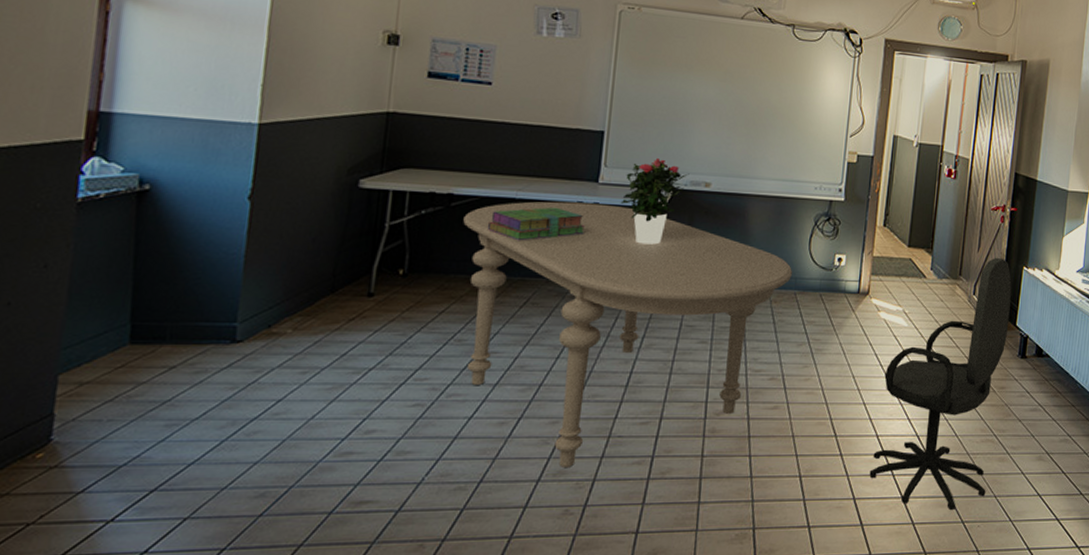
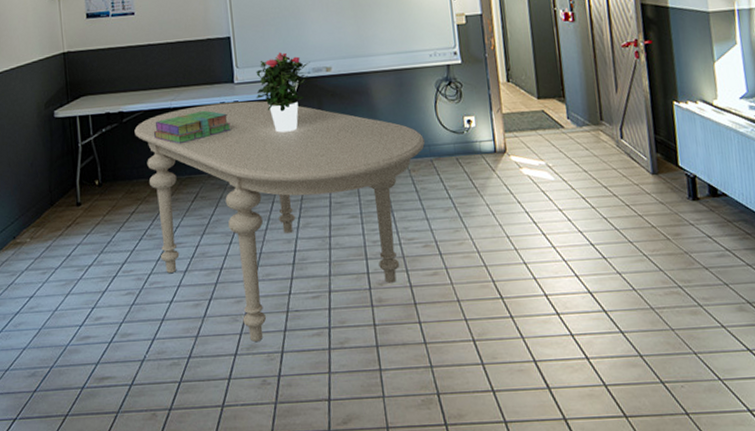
office chair: present [869,257,1012,511] -> none [540,95,683,371]

